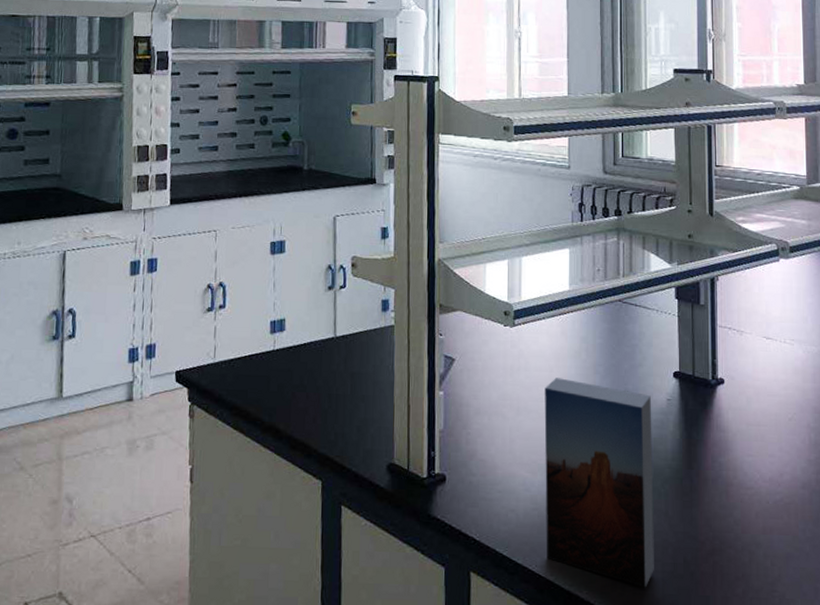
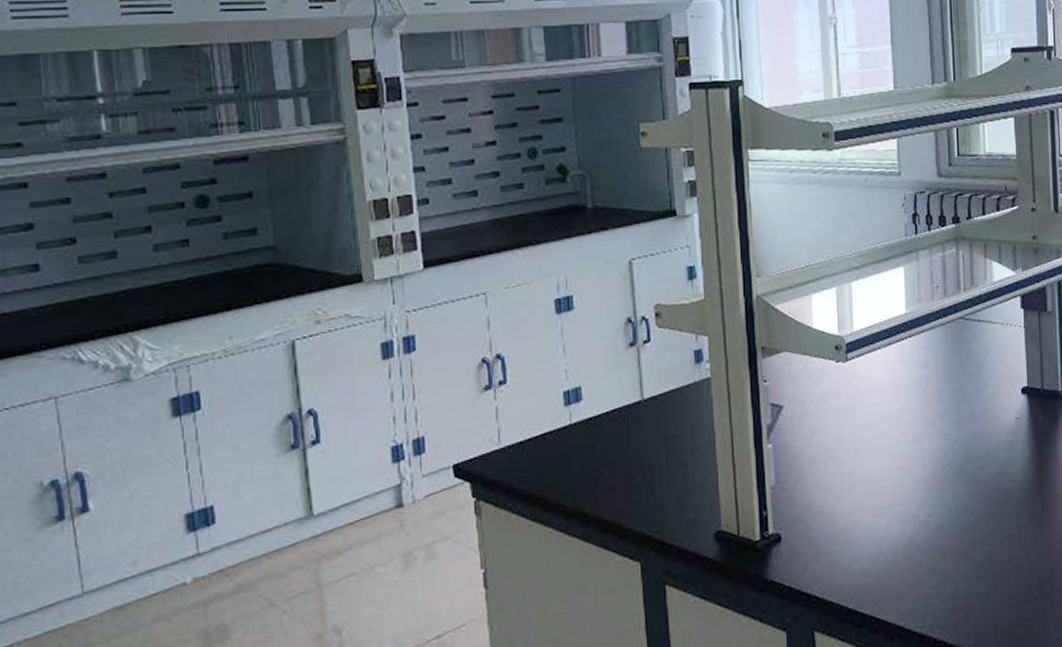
book: present [544,378,654,588] -> none [884,410,1008,617]

